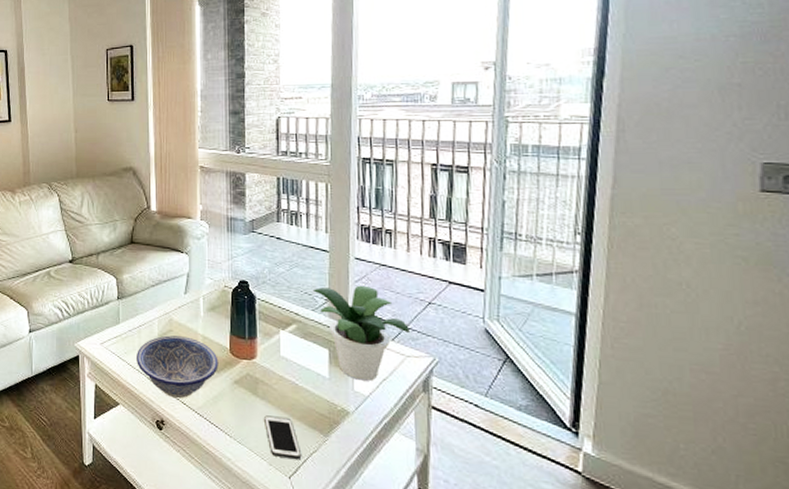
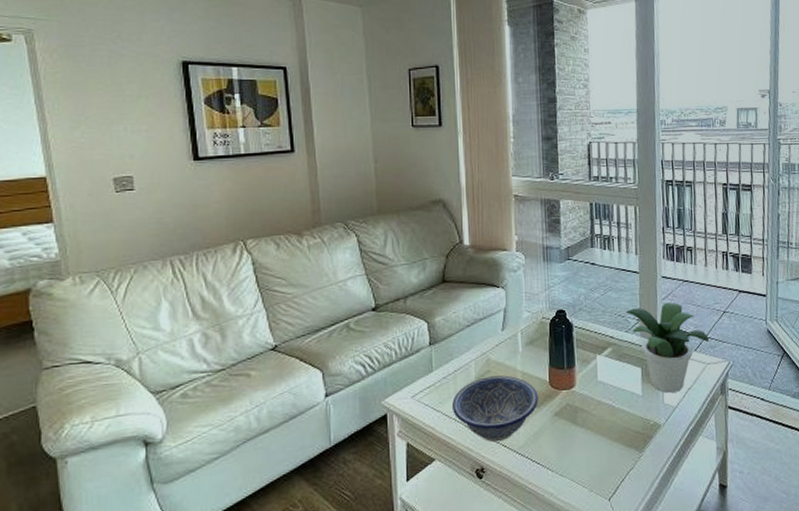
cell phone: present [264,415,302,460] -> none [584,441,620,482]

